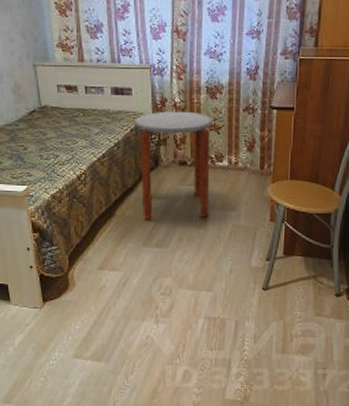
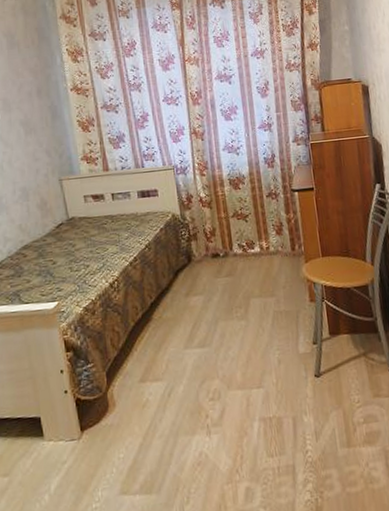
side table: present [135,111,213,219] -> none [163,204,248,319]

